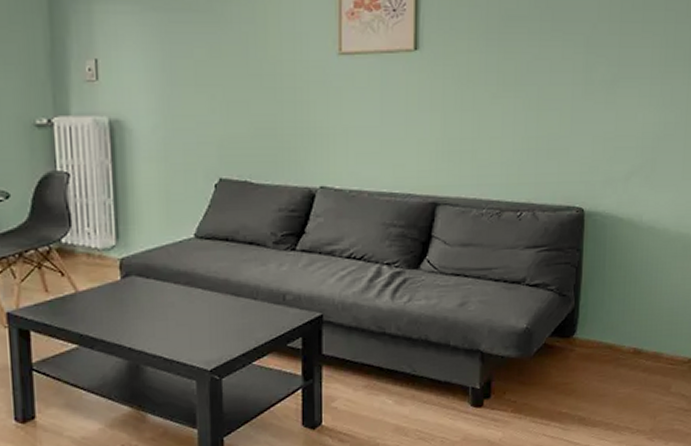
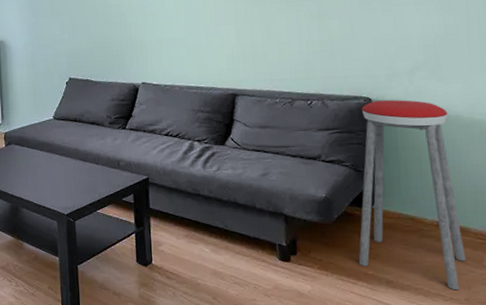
music stool: none [553,211,657,422] -> present [358,100,466,291]

